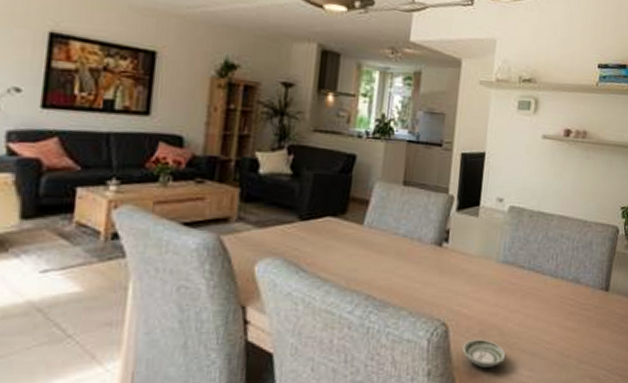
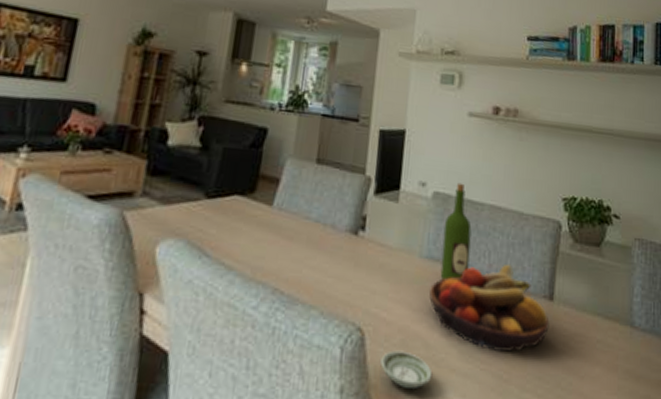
fruit bowl: none [504,264,605,334] -> present [429,264,549,352]
wine bottle: none [514,197,542,280] -> present [440,182,472,280]

